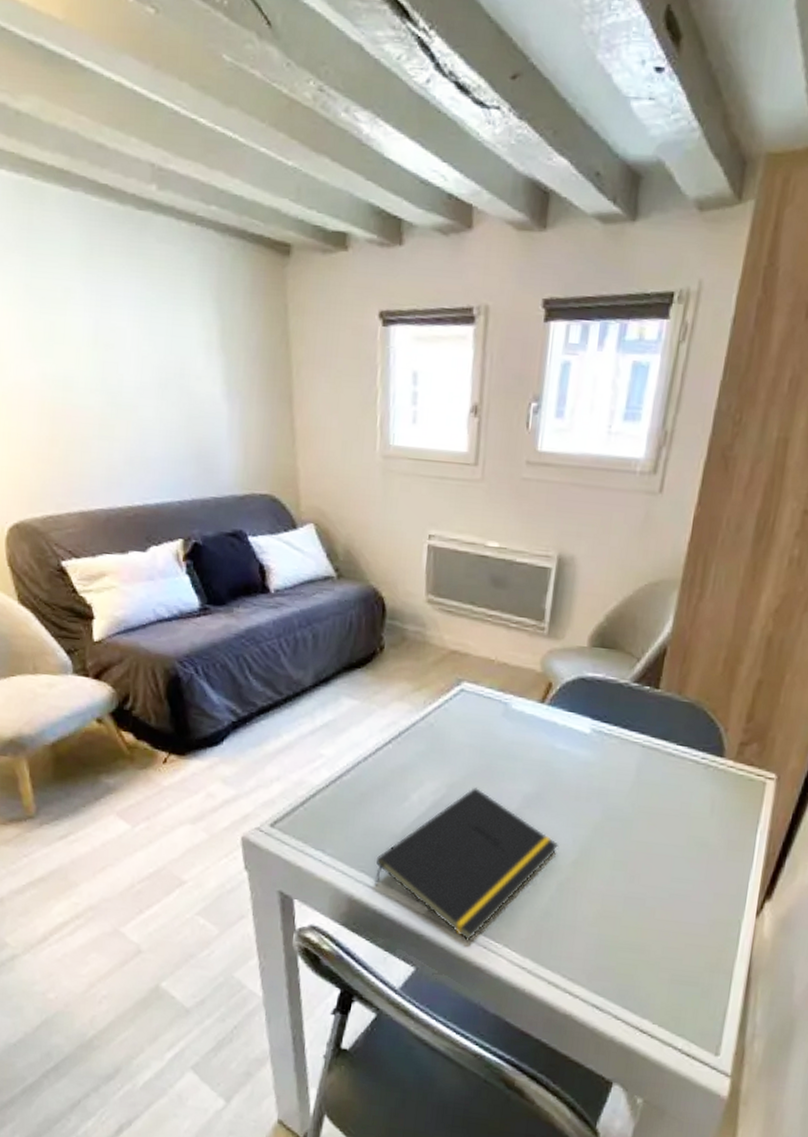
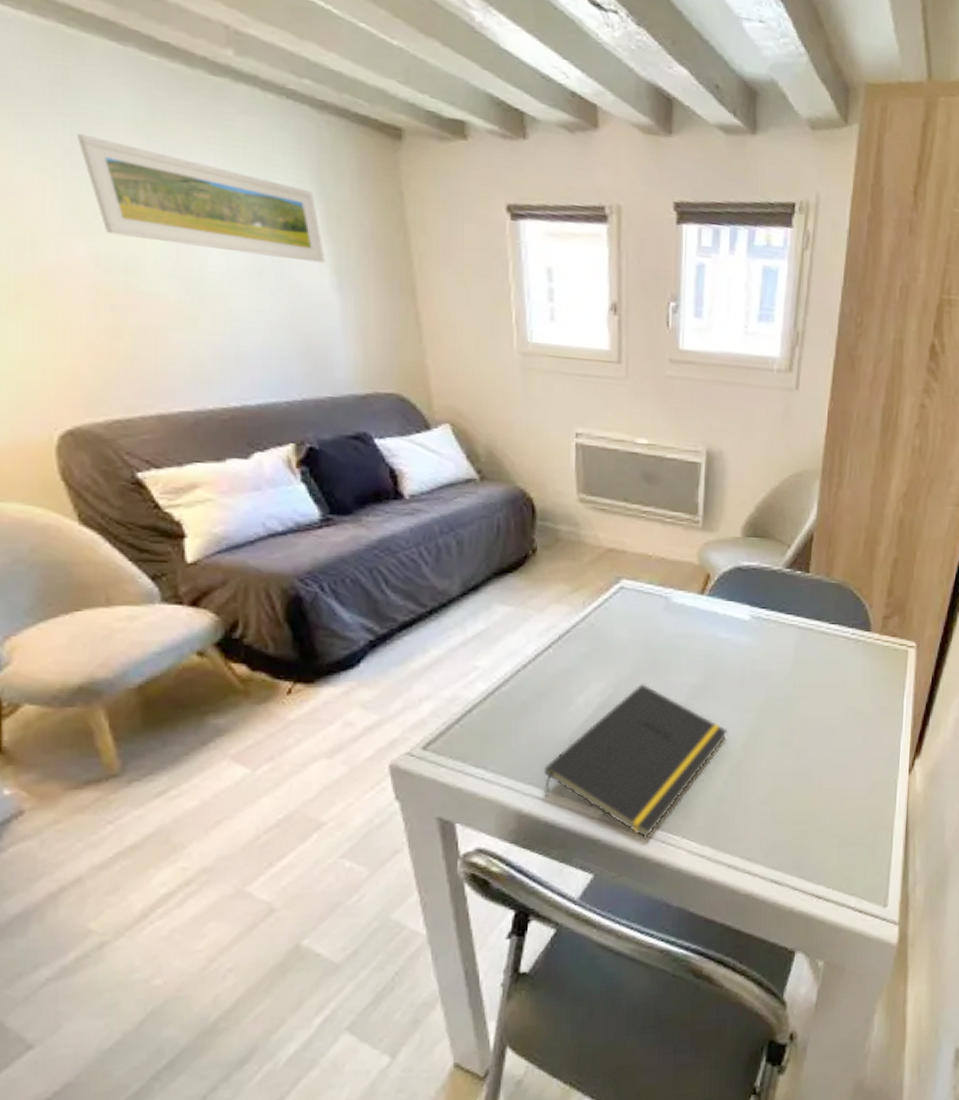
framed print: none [36,270,219,375] -> present [77,133,326,264]

